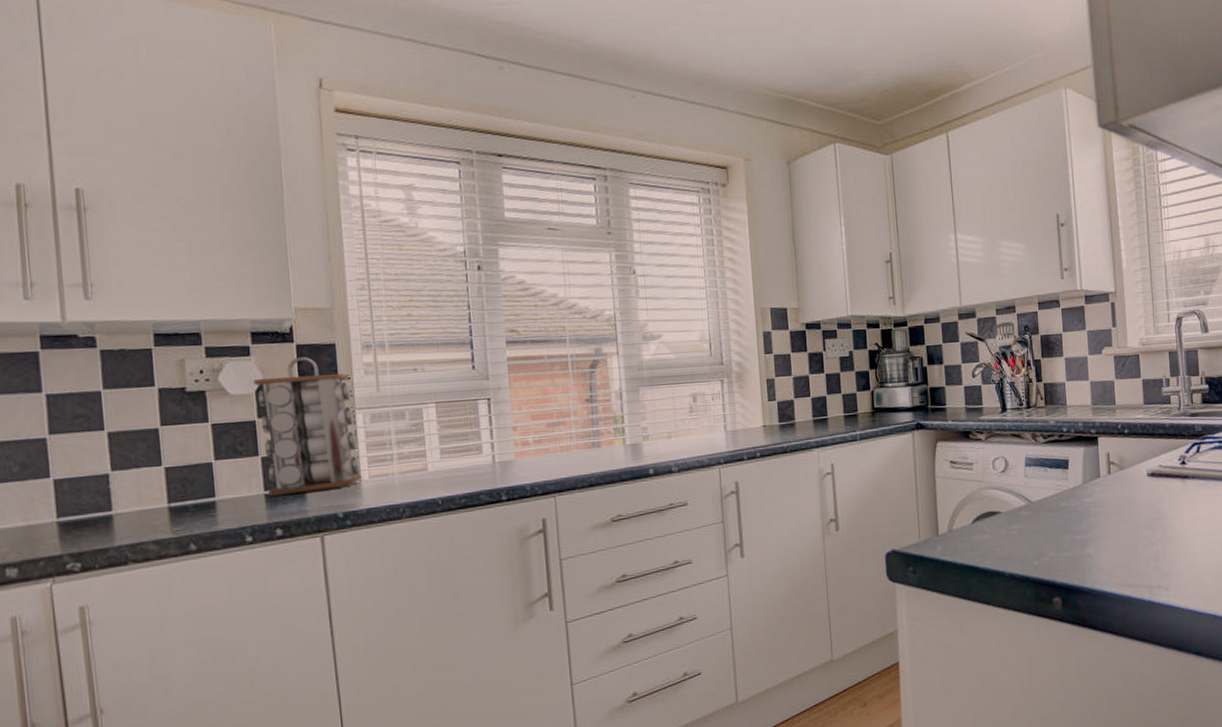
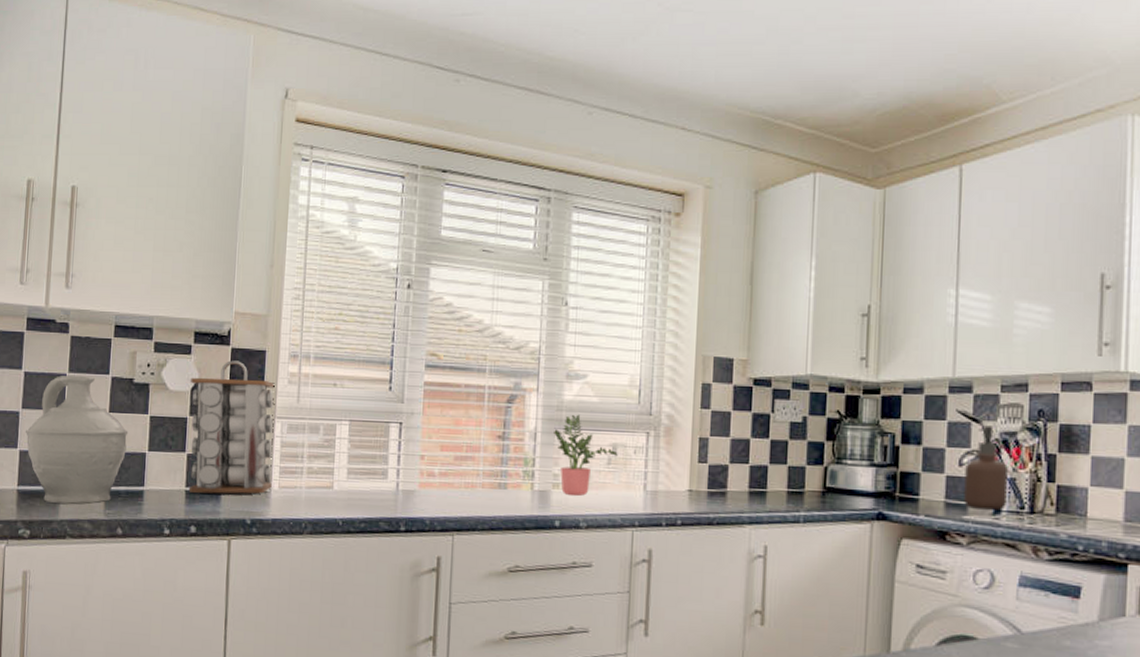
ceramic jug: none [58,390,188,531] -> present [26,375,128,505]
potted plant: none [638,371,698,446] -> present [554,414,618,497]
soap dispenser: none [977,342,1010,411] -> present [964,425,1009,512]

